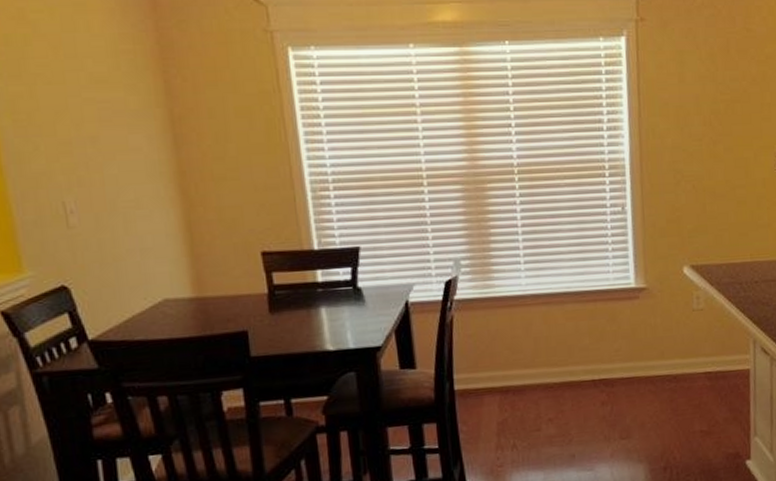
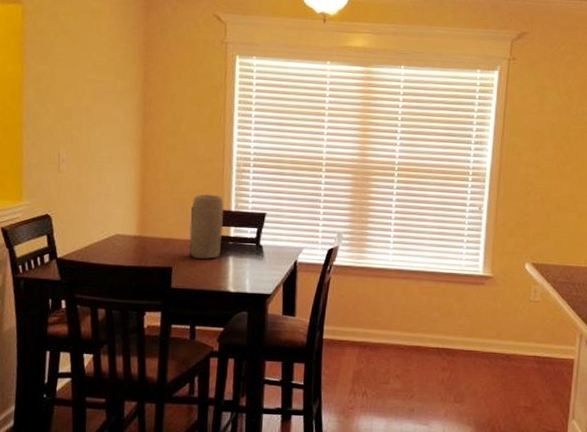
vase: none [261,231,308,316] -> present [189,194,224,259]

